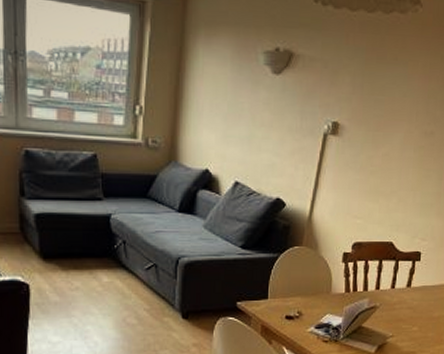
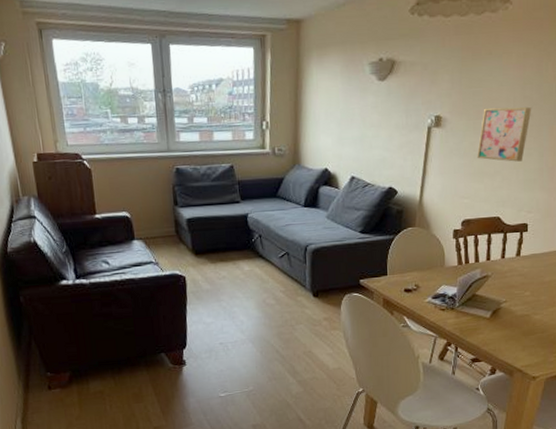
wall art: none [374,119,435,183] -> present [477,107,532,162]

